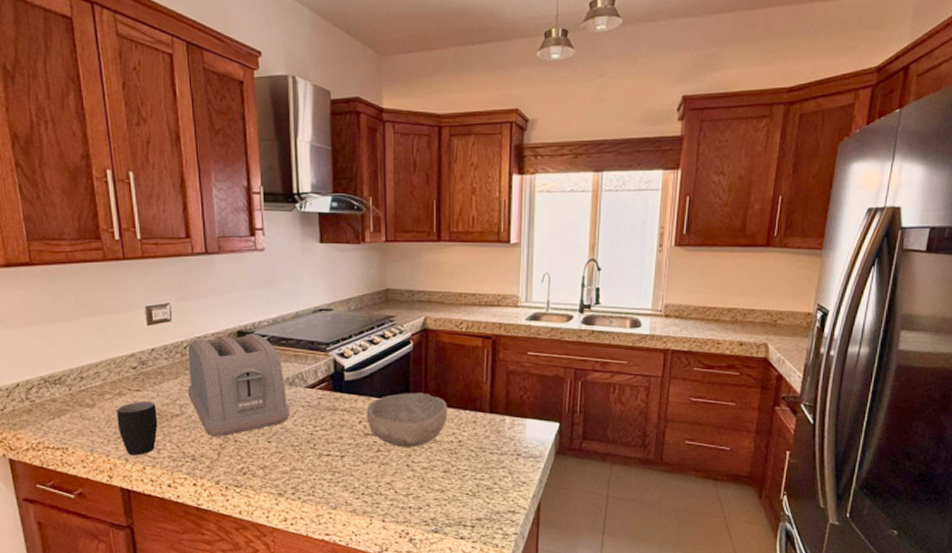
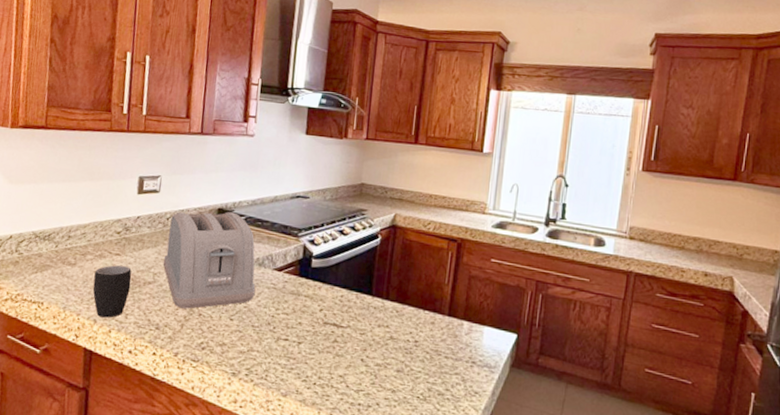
bowl: present [366,393,448,448] -> none [327,286,408,342]

